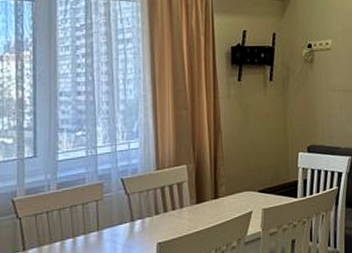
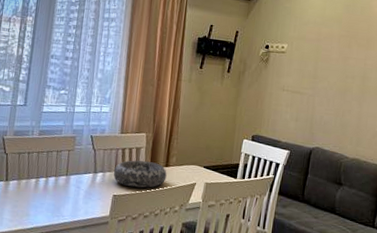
decorative bowl: none [154,196,217,230] -> present [113,160,167,188]

